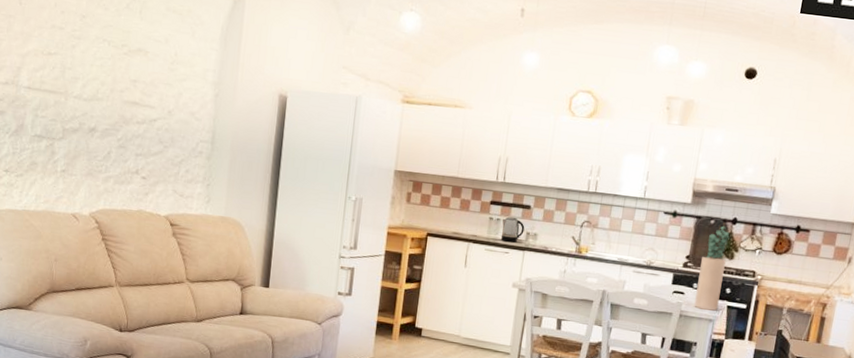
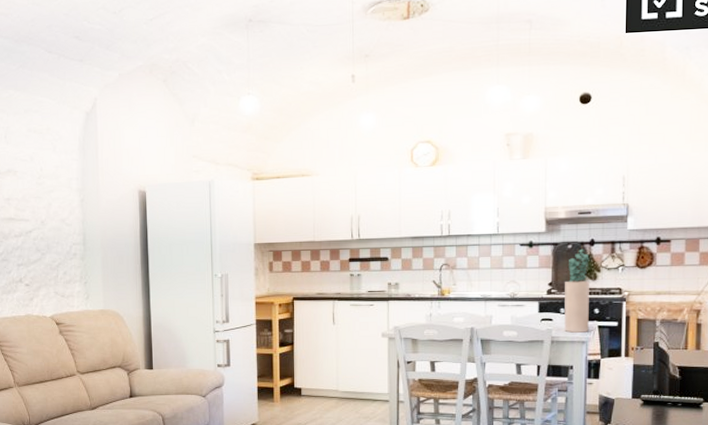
kettle: present [500,216,525,243] -> none [362,270,385,295]

